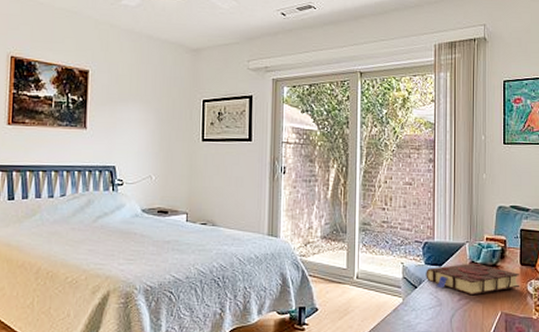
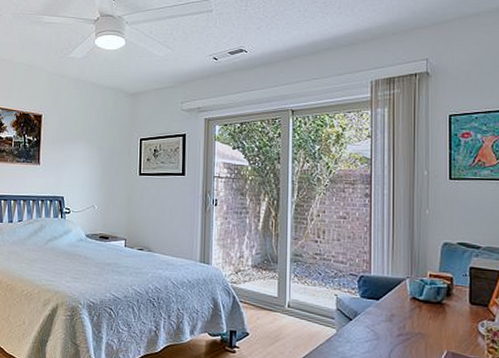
book: present [426,262,519,296] -> none [361,298,469,332]

